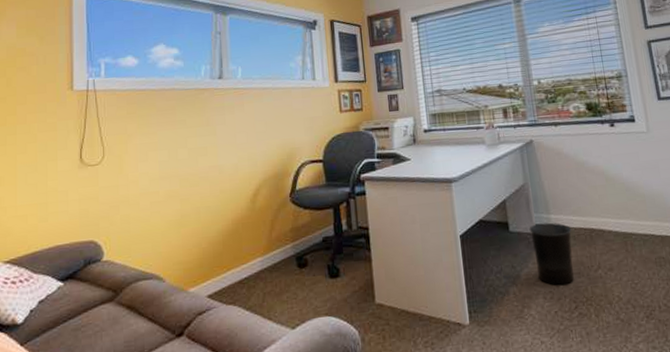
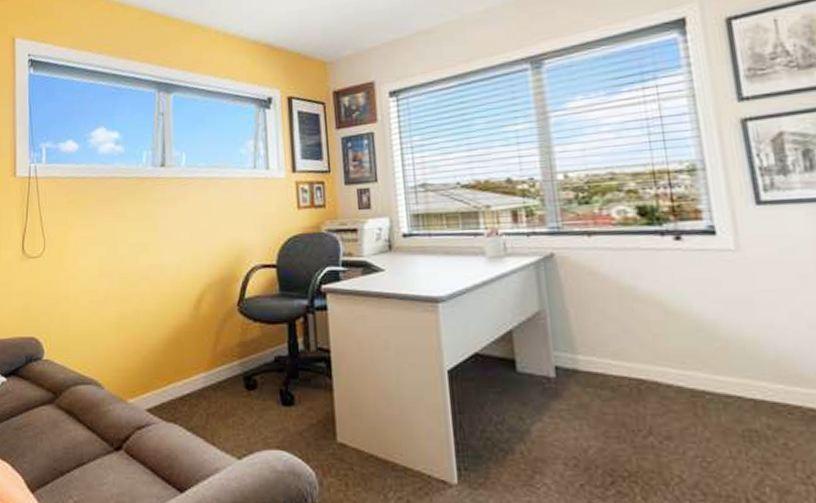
waste bin: present [529,222,574,286] -> none [545,365,611,451]

